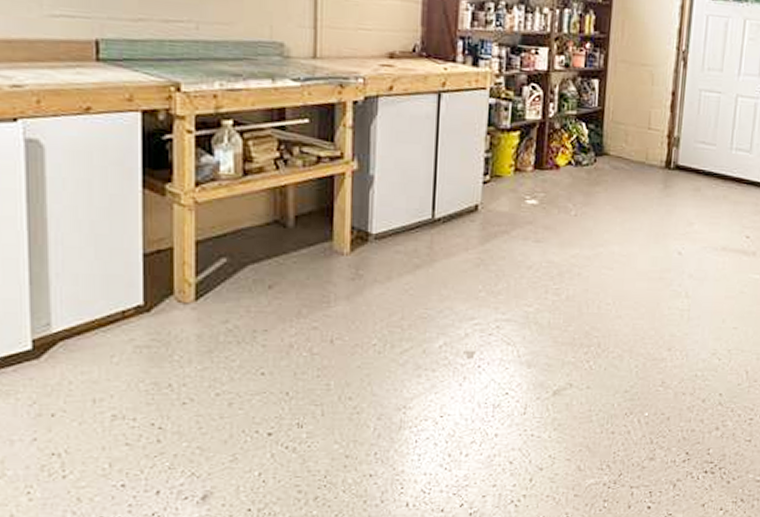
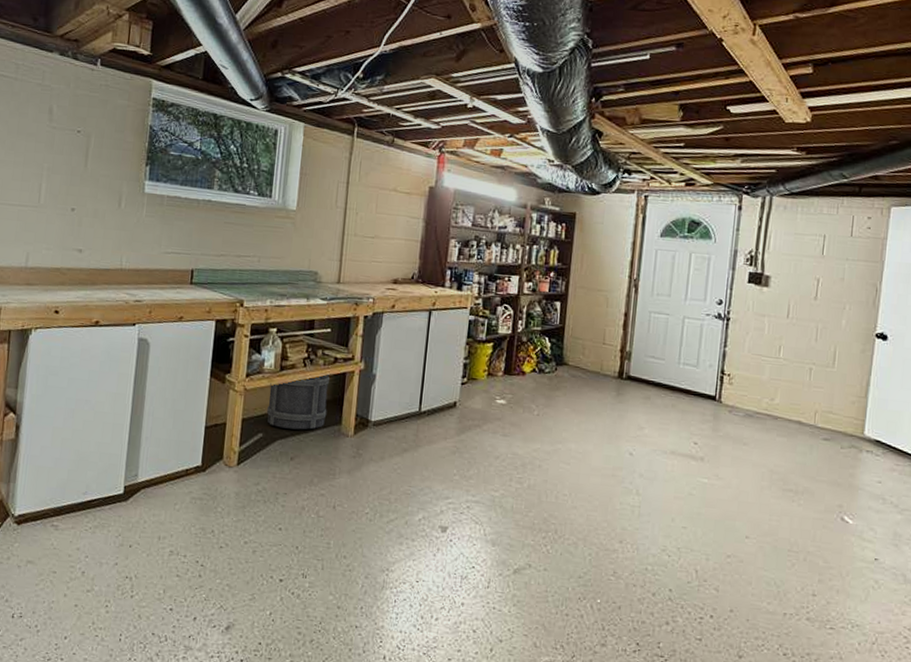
bucket: none [230,179,314,250] -> present [267,375,330,430]

